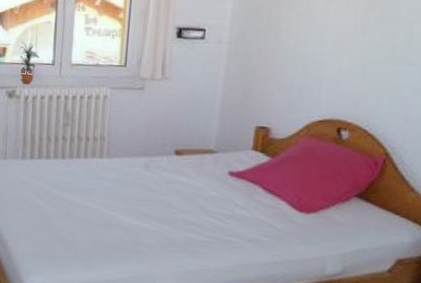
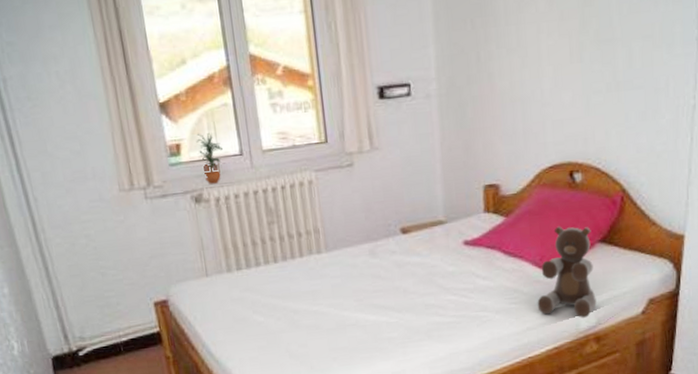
teddy bear: none [287,175,350,264] -> present [537,226,597,318]

